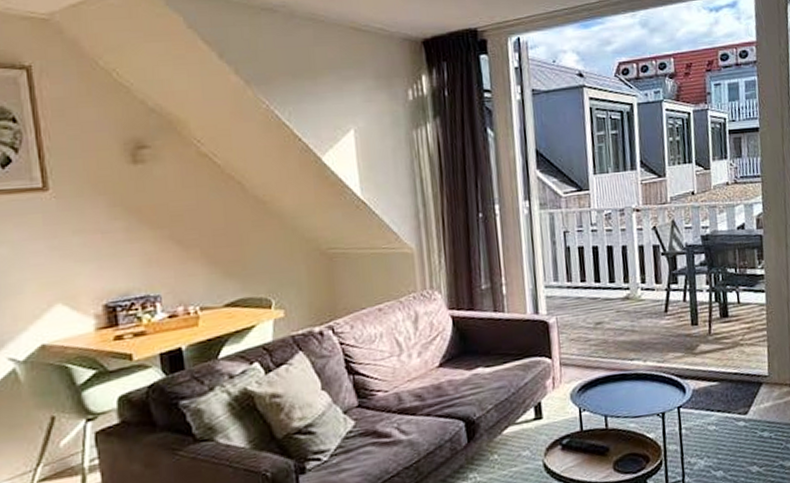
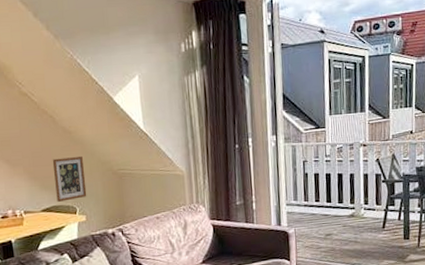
picture frame: none [239,232,286,293] -> present [52,155,87,202]

